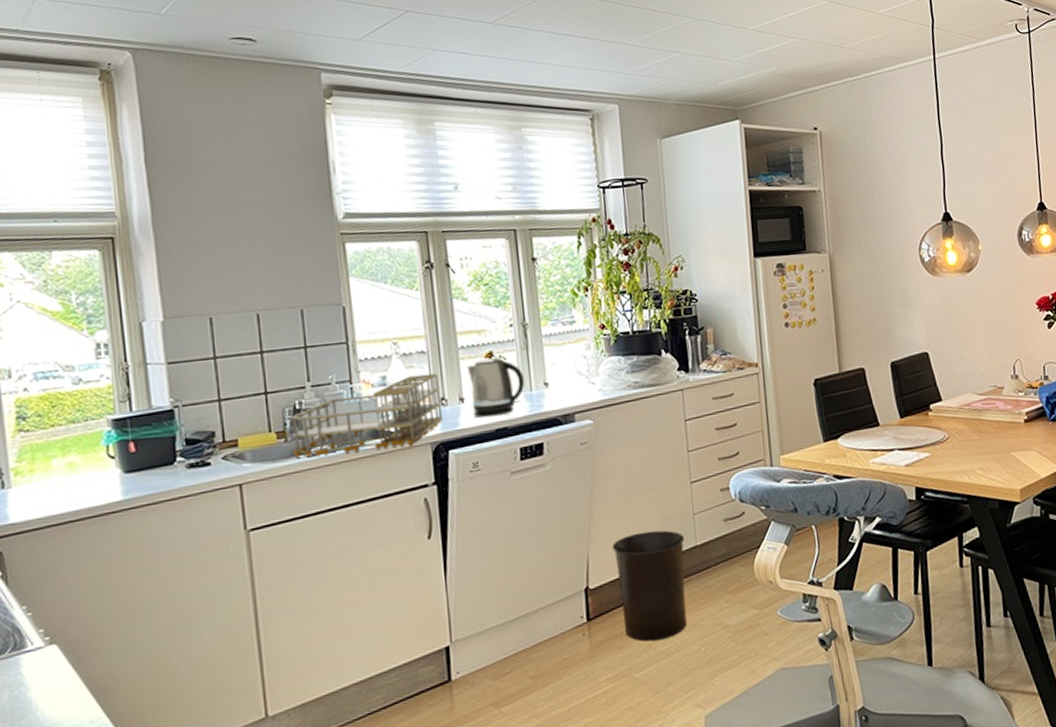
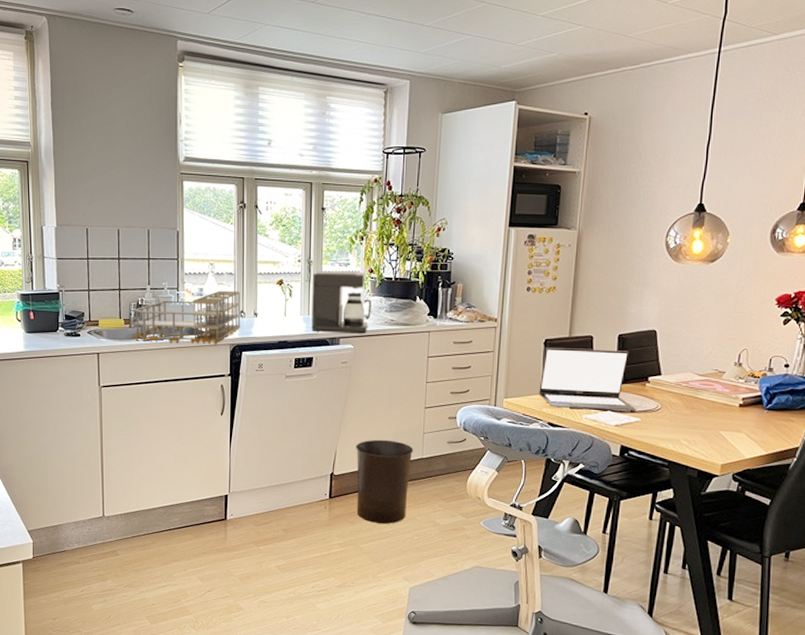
kettle: present [466,357,525,418] -> none [262,284,305,332]
coffee maker: none [530,329,610,412] -> present [311,271,371,335]
laptop: none [816,379,925,457] -> present [539,348,637,411]

